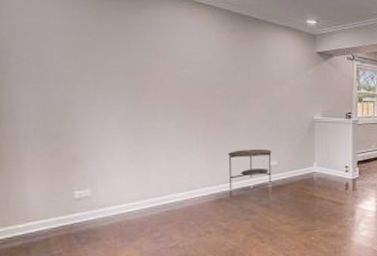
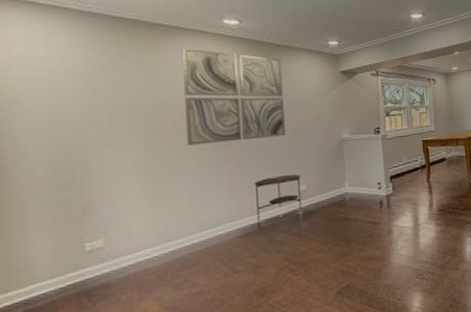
wall art: none [162,13,261,112] -> present [181,48,287,146]

